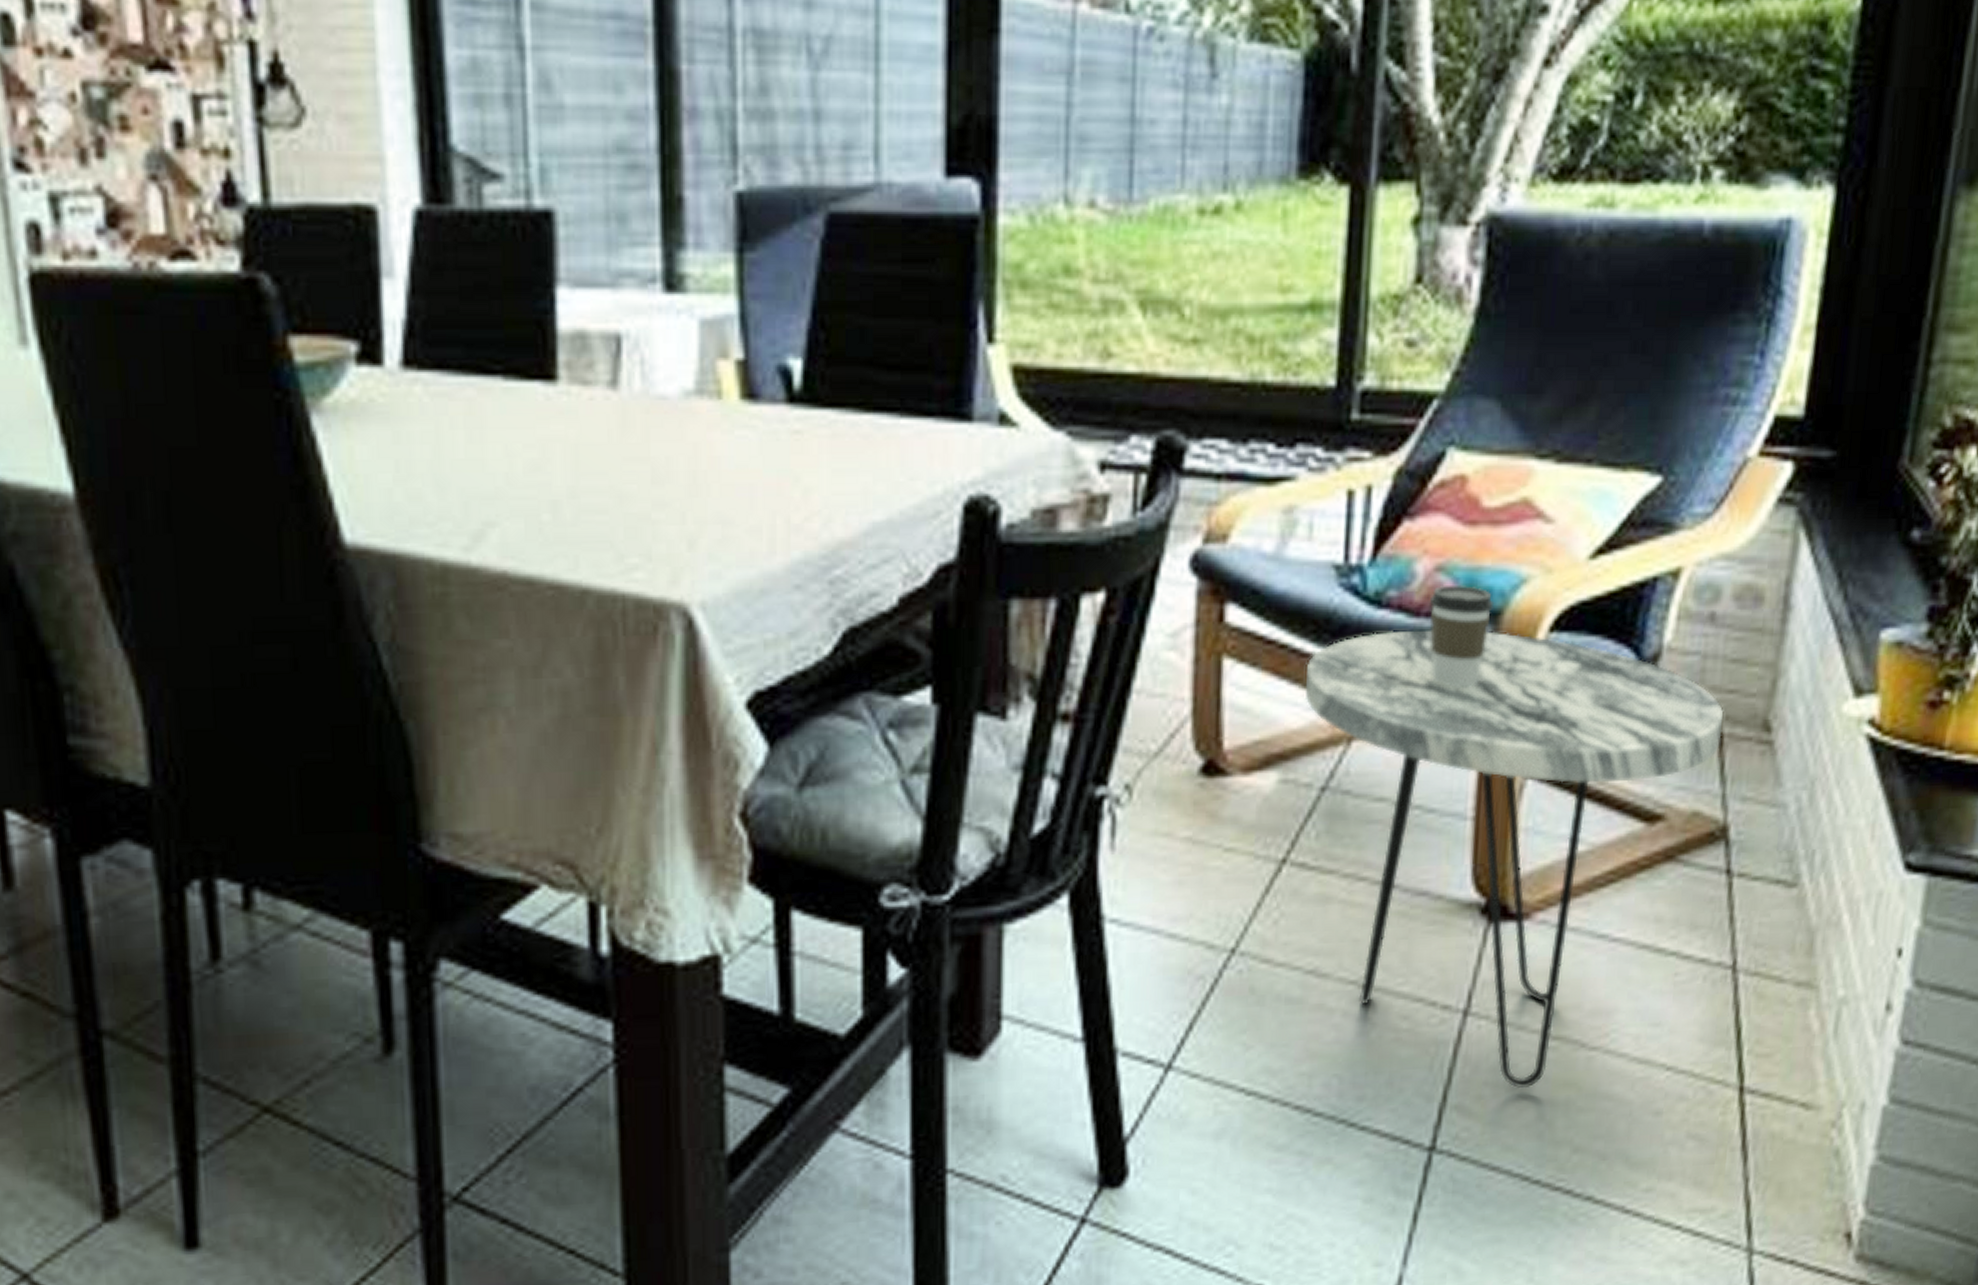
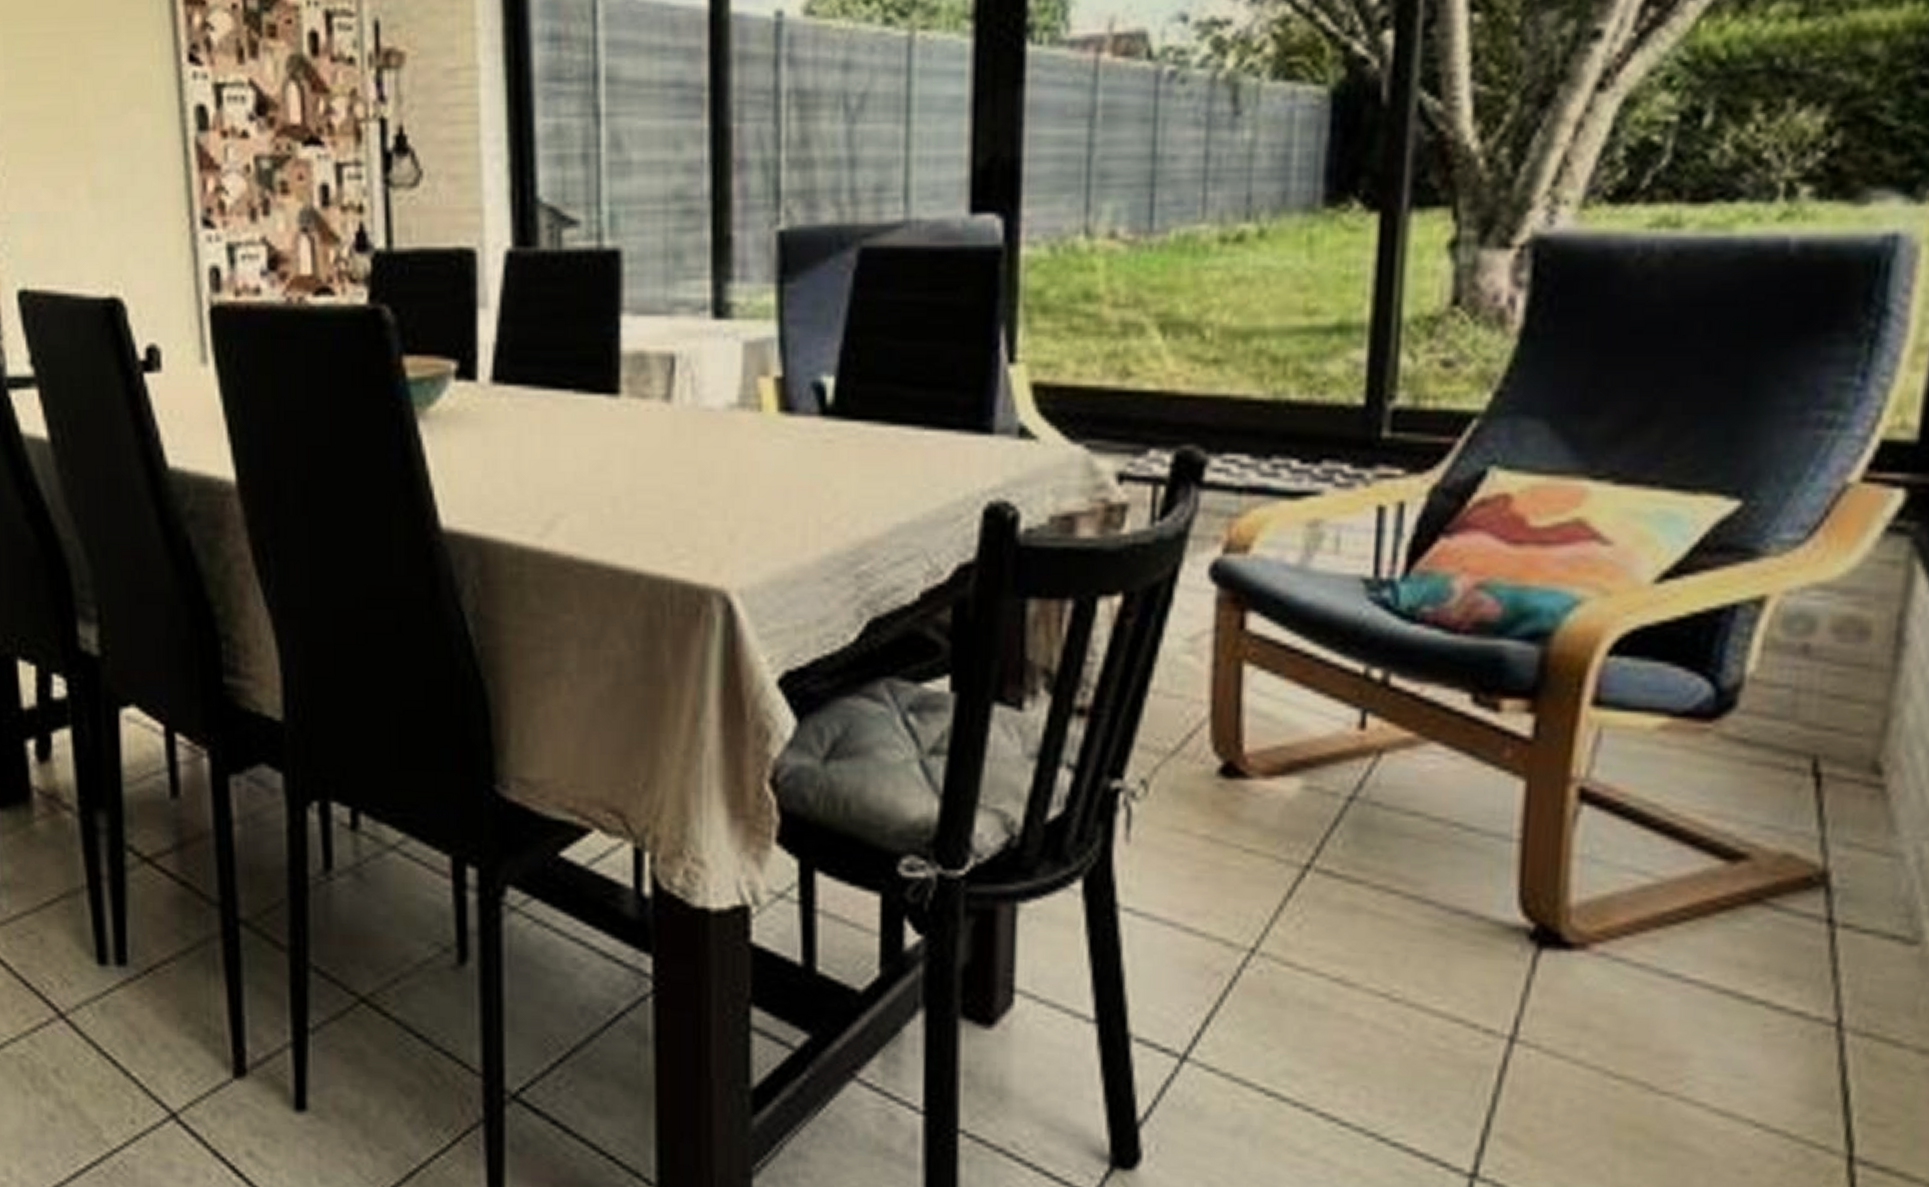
side table: present [1304,630,1724,1089] -> none [1330,646,1822,1127]
coffee cup: present [1429,584,1495,687] -> none [1468,602,1544,707]

